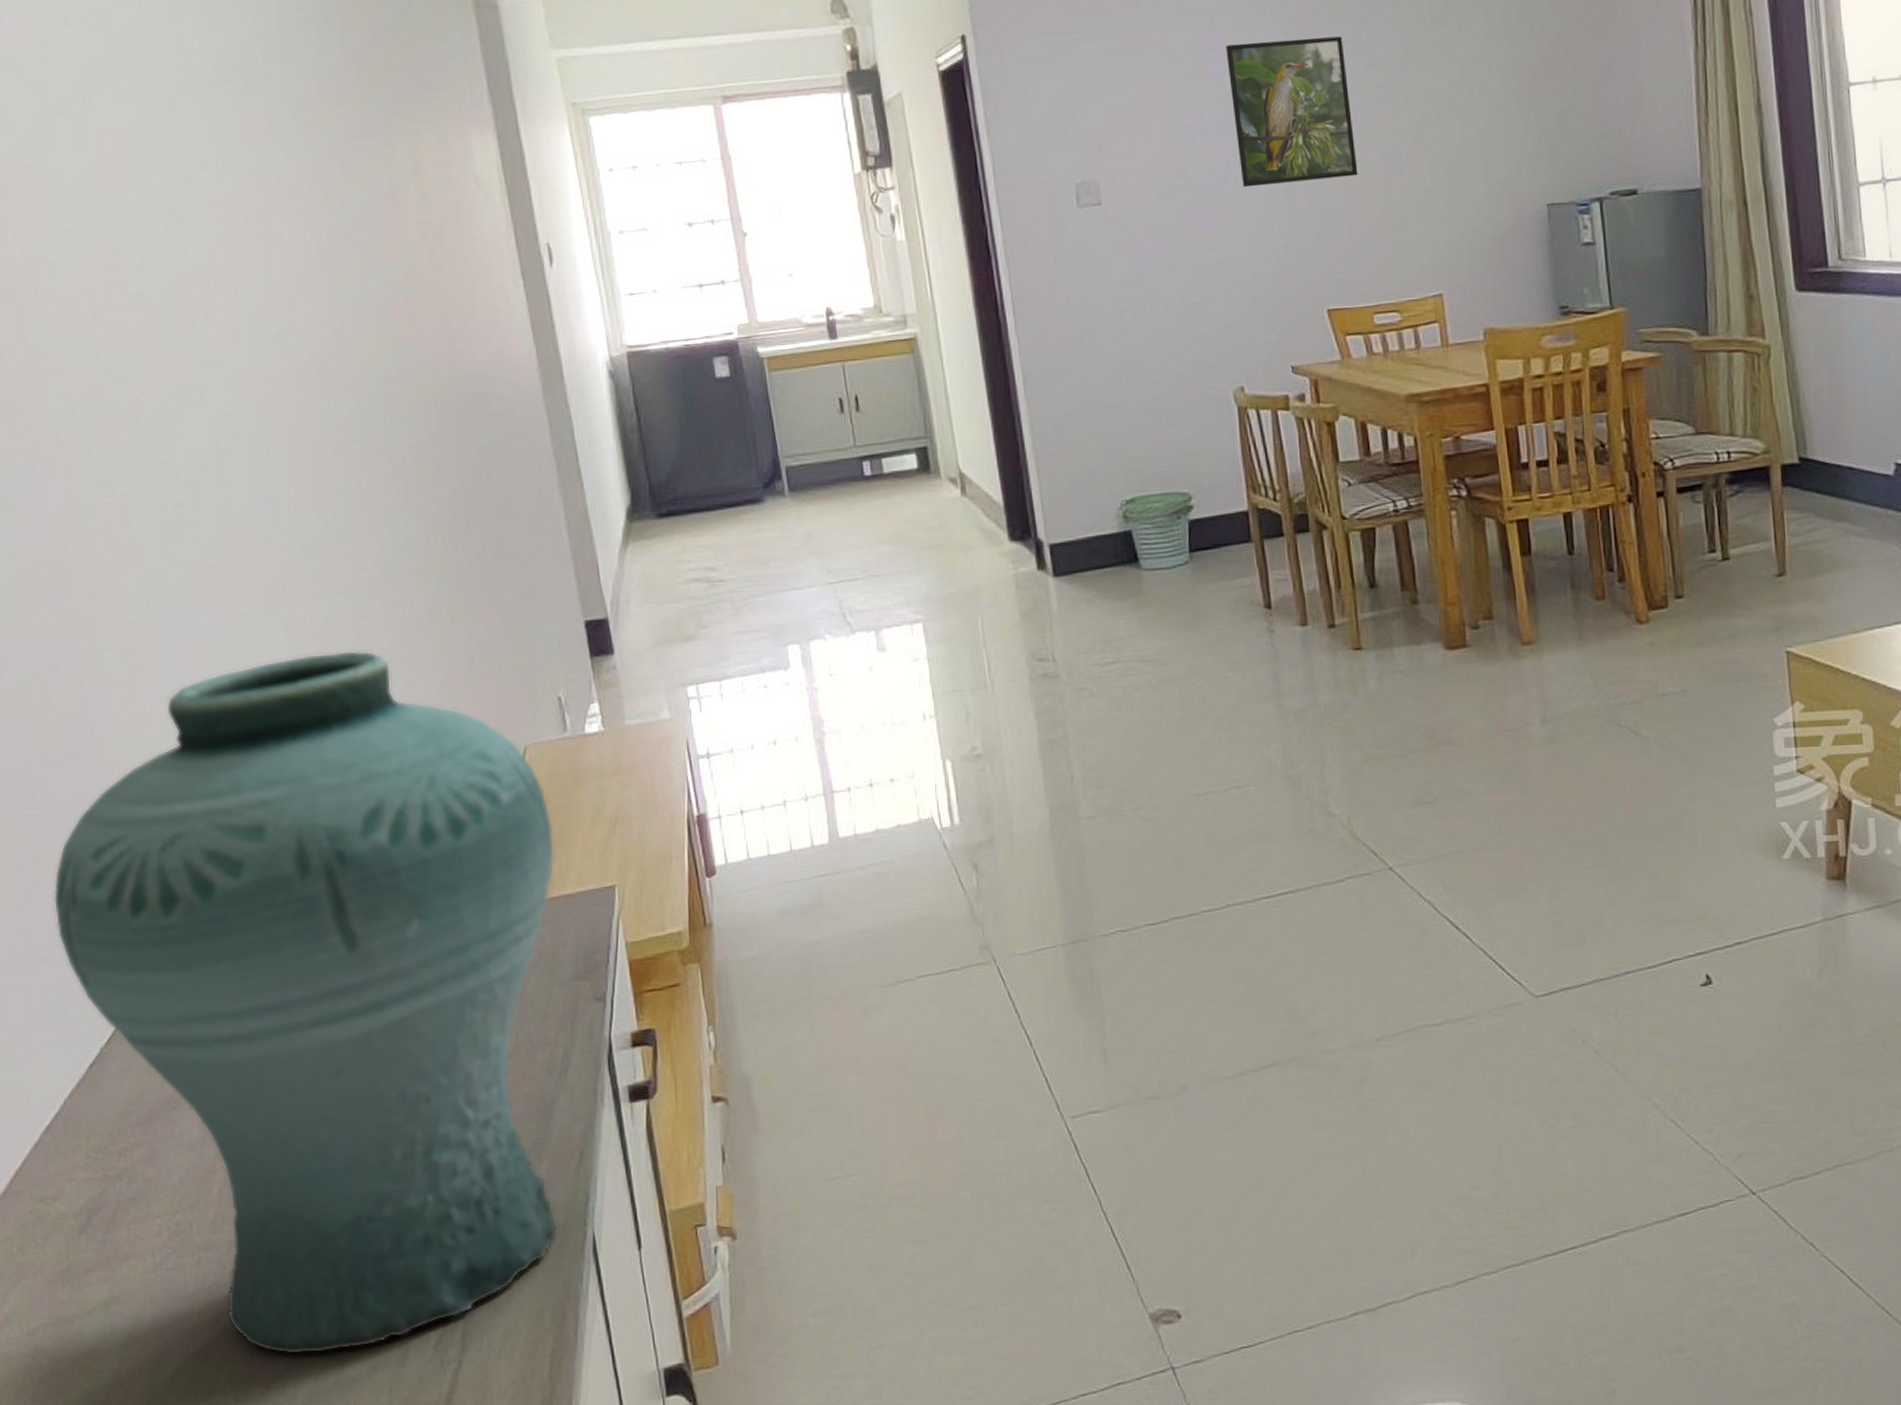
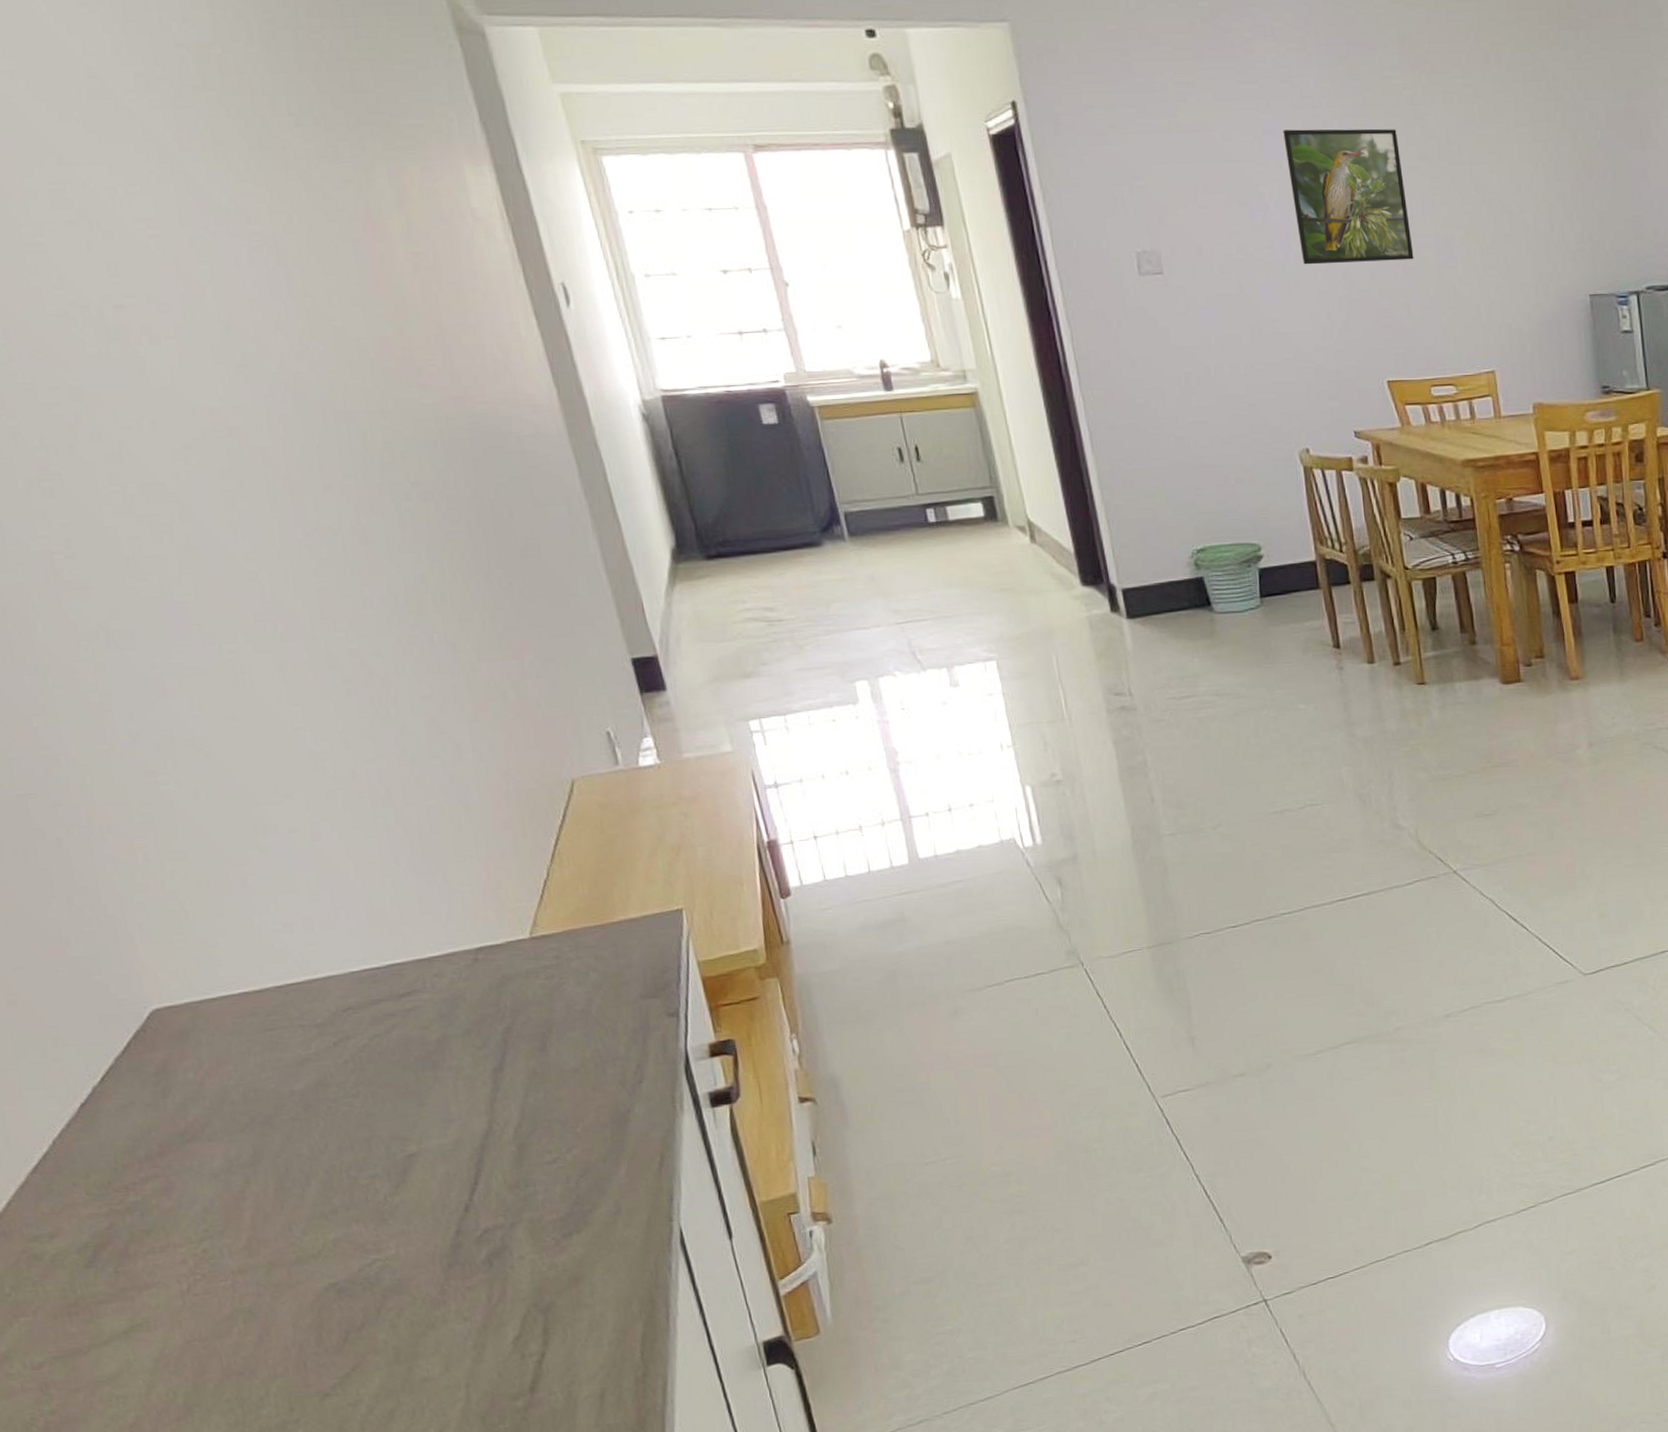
vase: present [53,650,558,1356] -> none [16,687,641,1364]

